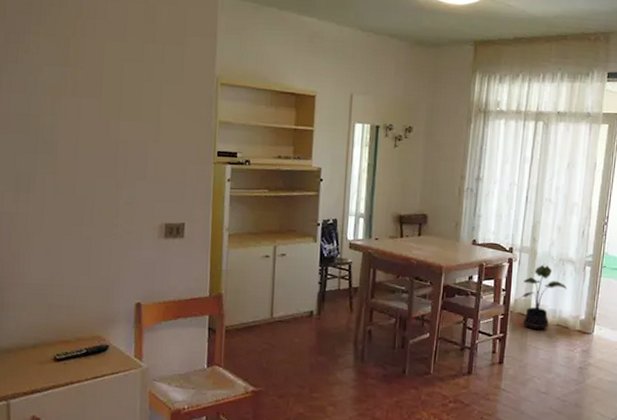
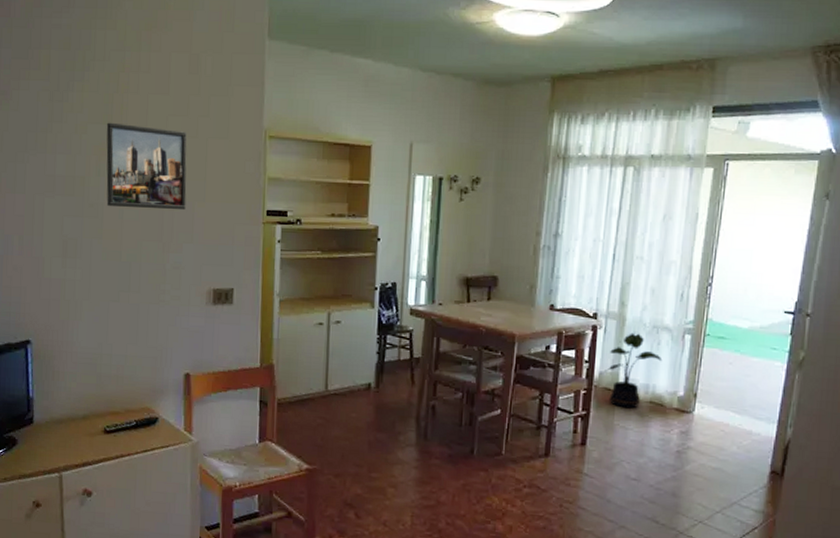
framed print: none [61,64,142,150] -> present [106,122,187,211]

